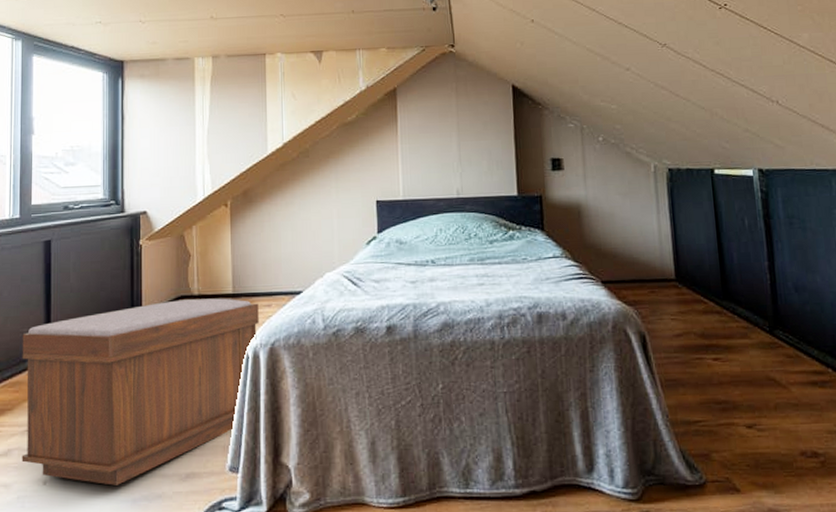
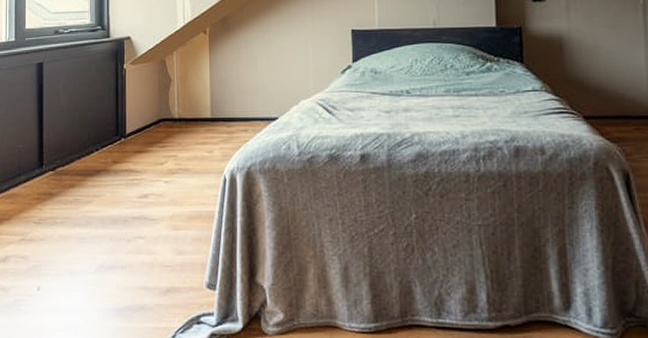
bench: present [21,298,259,486] -> none [18,122,236,295]

